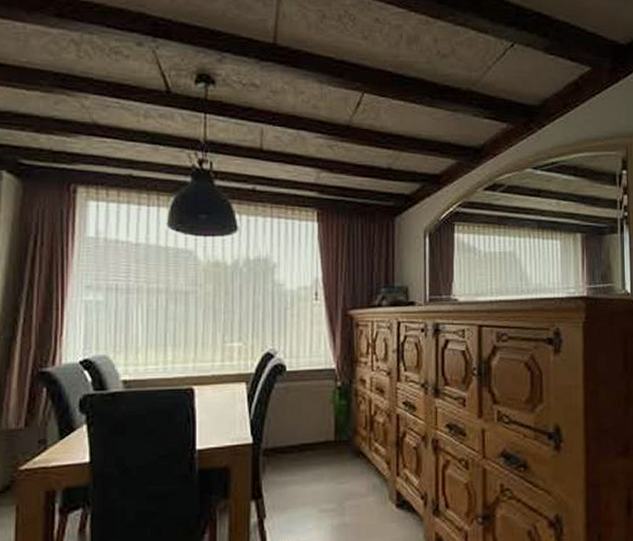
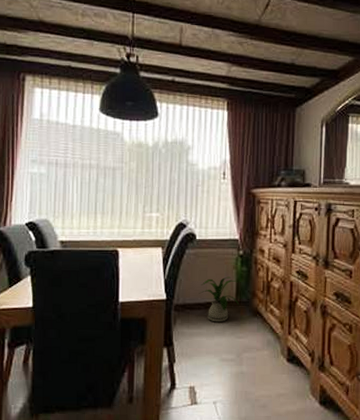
house plant: none [291,412,339,467] -> present [199,276,240,323]

